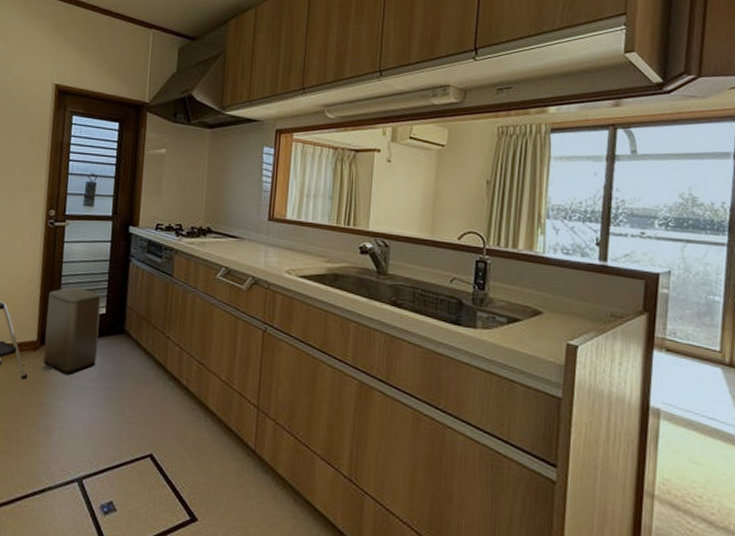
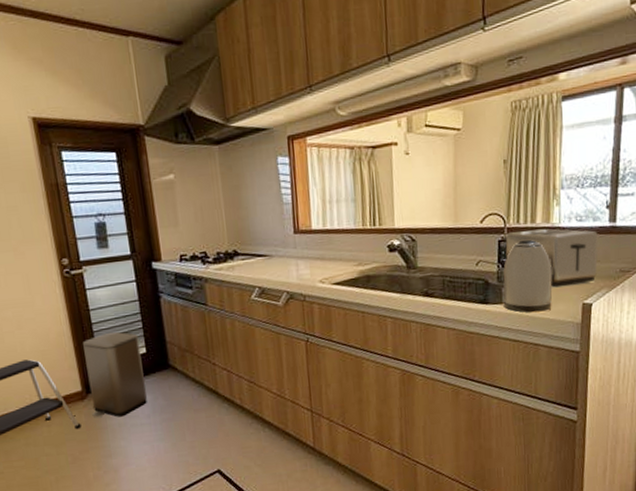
kettle: none [477,264,533,345] -> present [503,239,553,313]
toaster: none [483,254,586,322] -> present [505,228,598,287]

